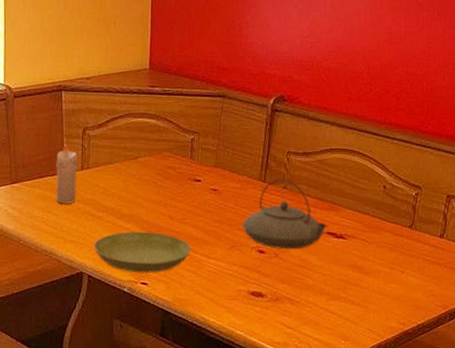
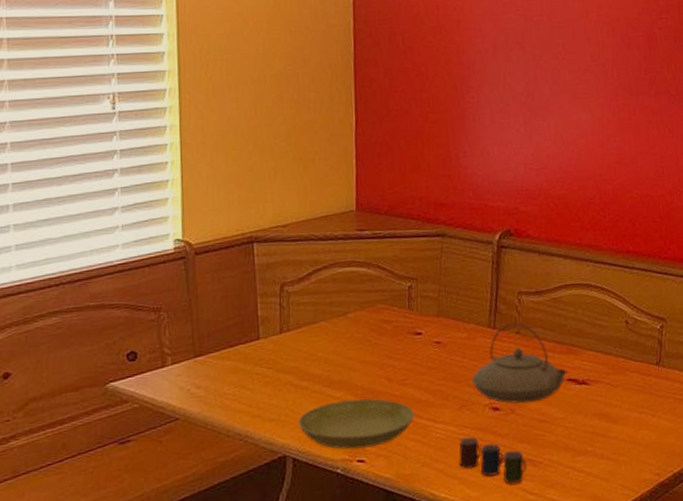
candle: present [56,143,78,204] -> none [249,303,276,376]
cup: none [227,273,286,316] -> present [459,436,527,484]

